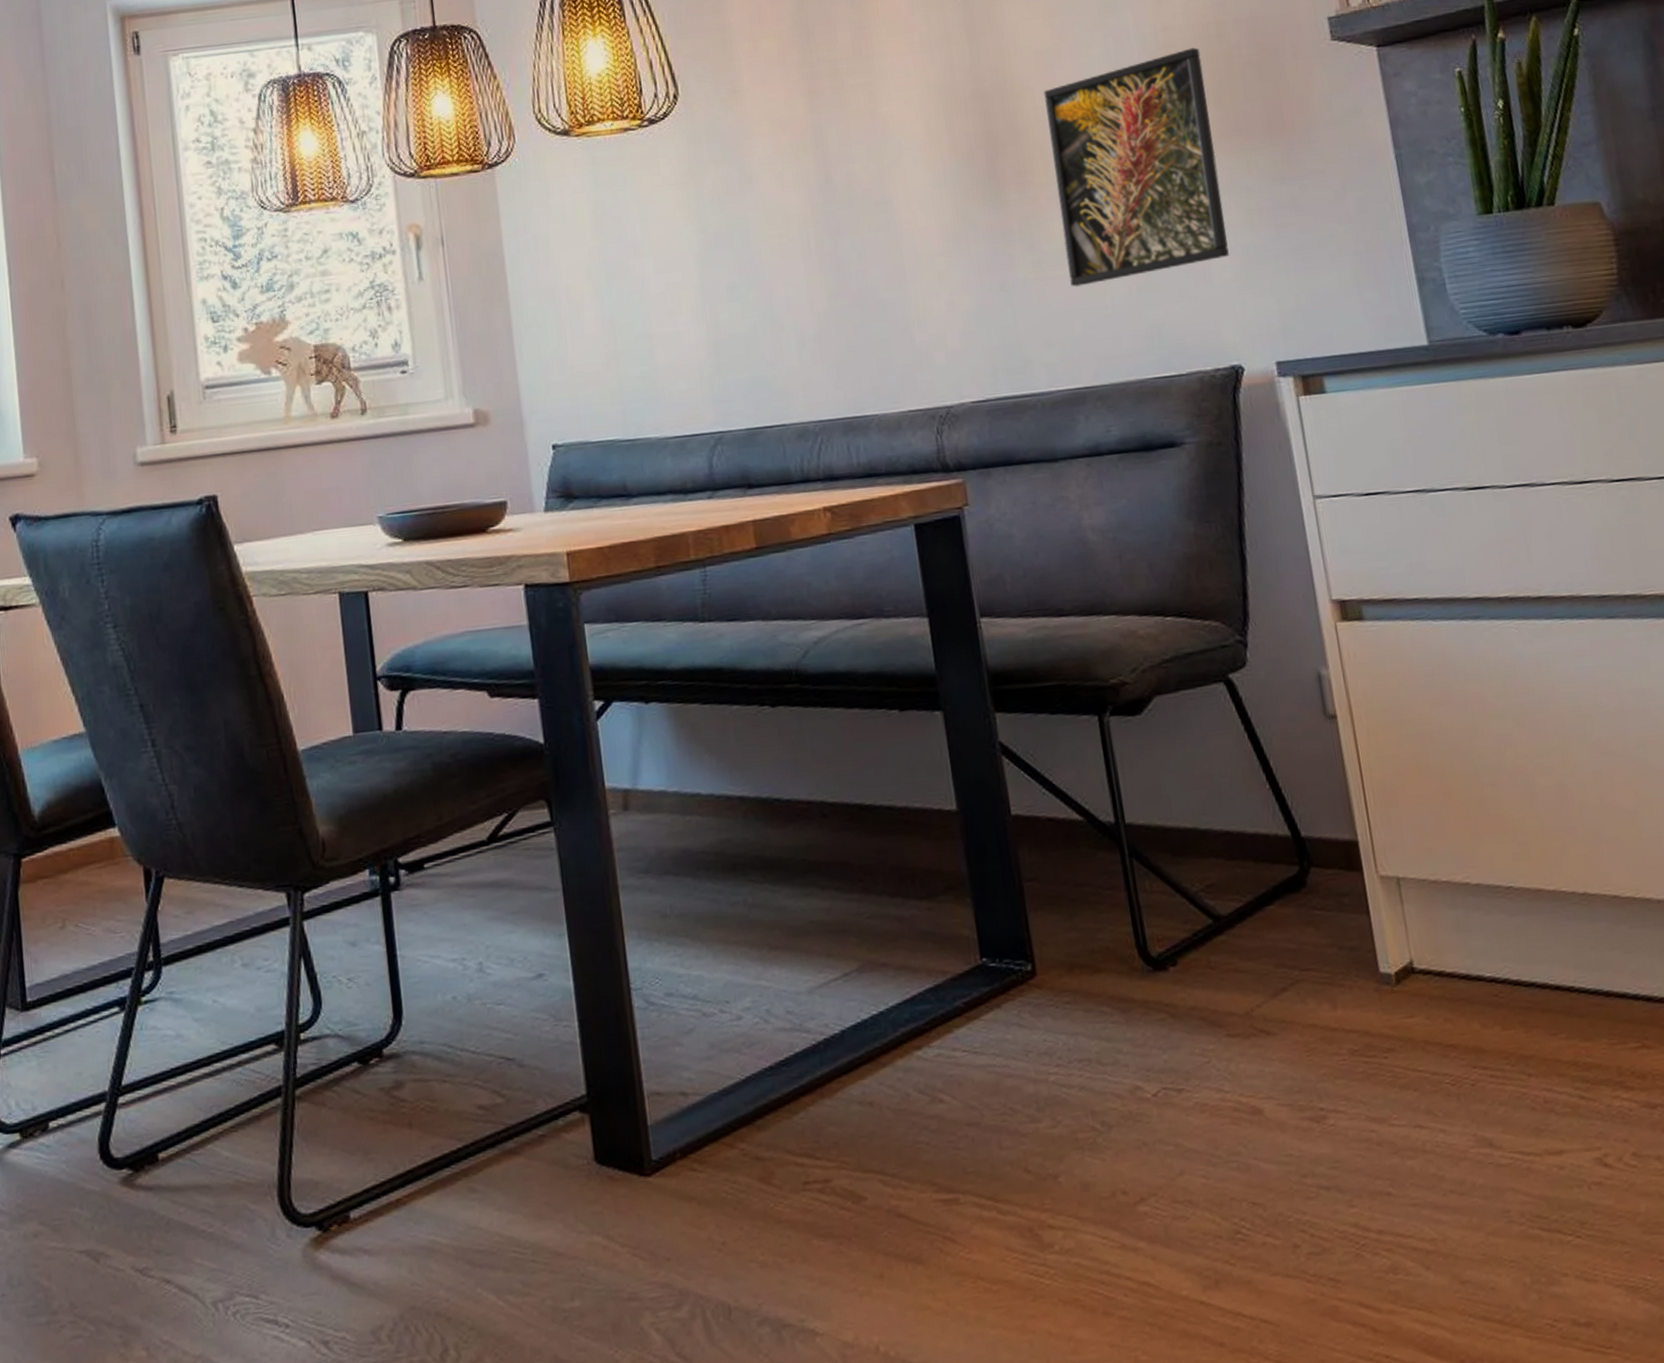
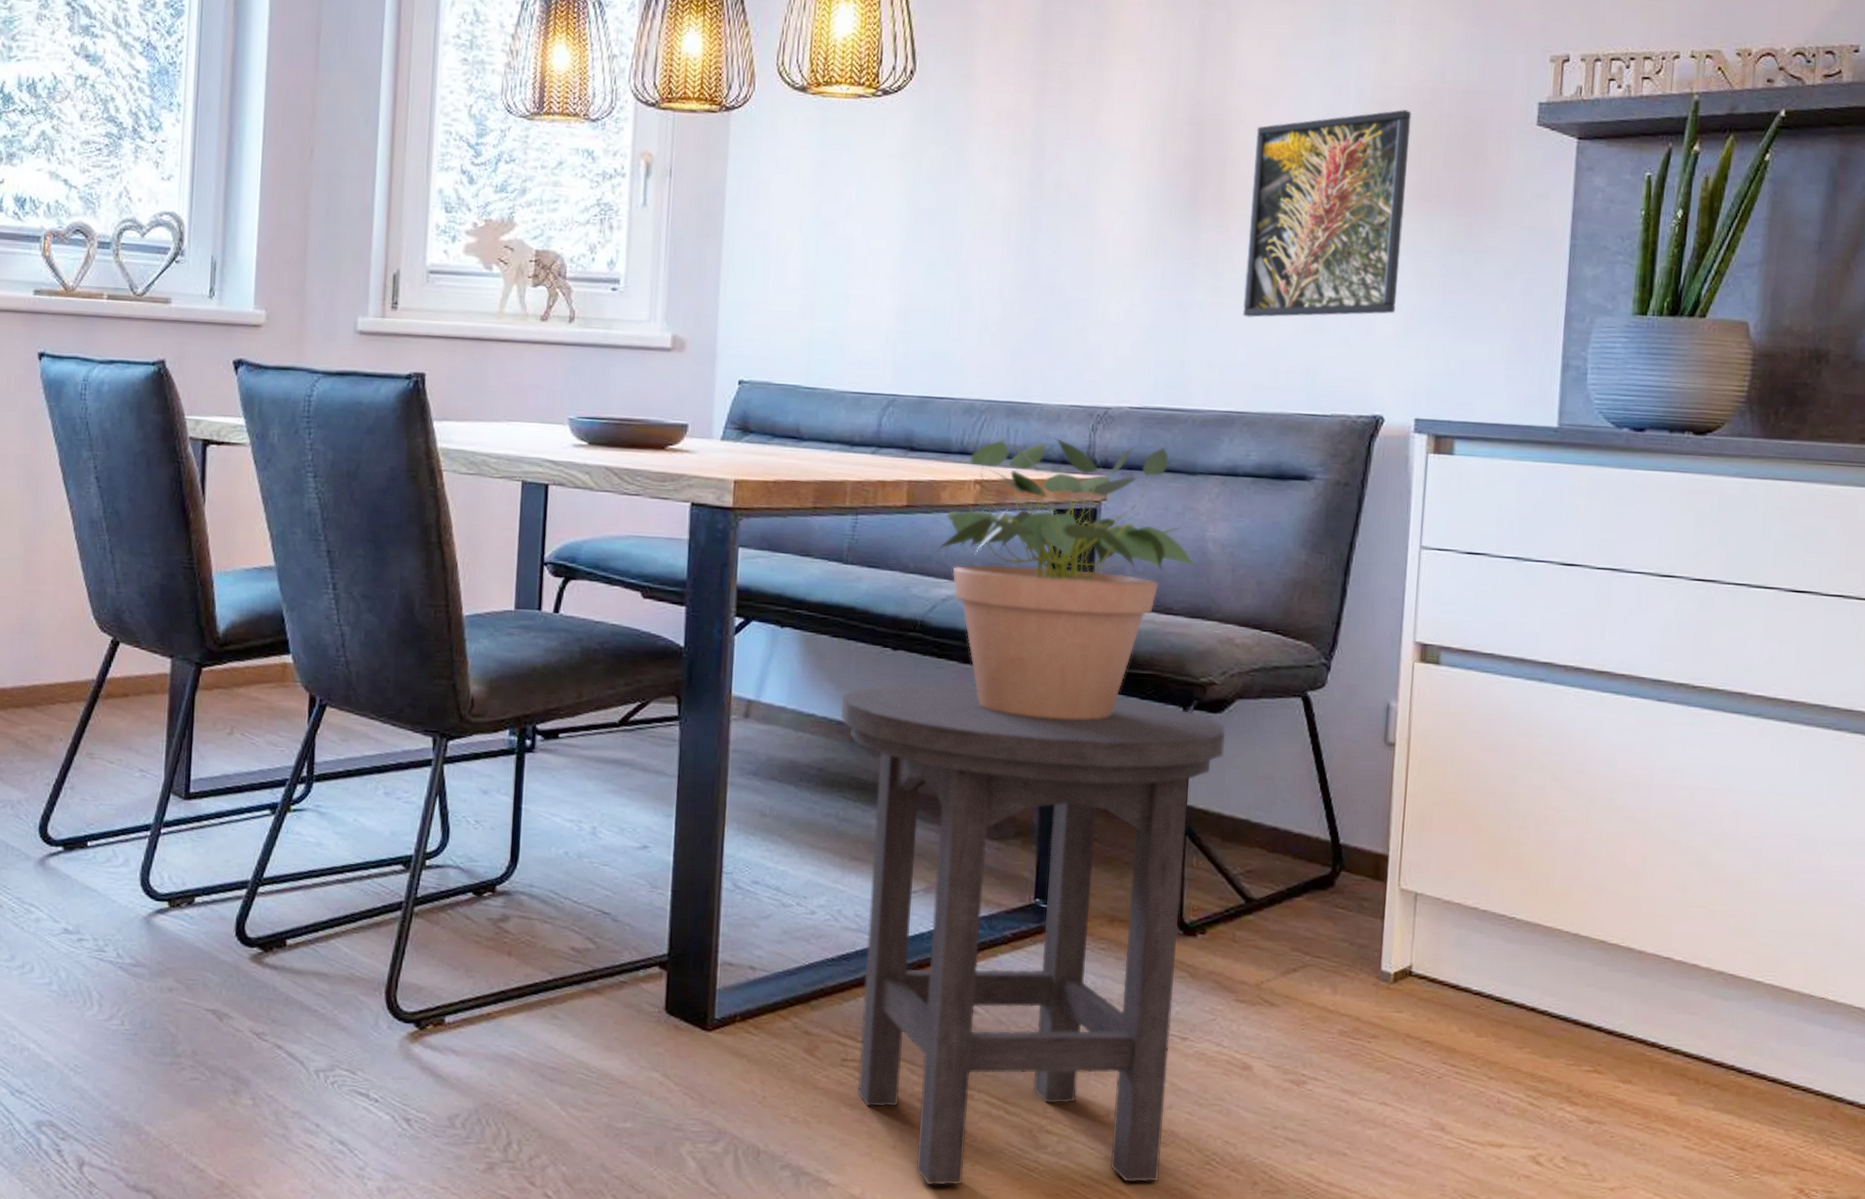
stool: none [726,716,1187,1315] -> present [840,683,1226,1186]
potted plant: none [798,438,1079,757] -> present [937,437,1196,721]

